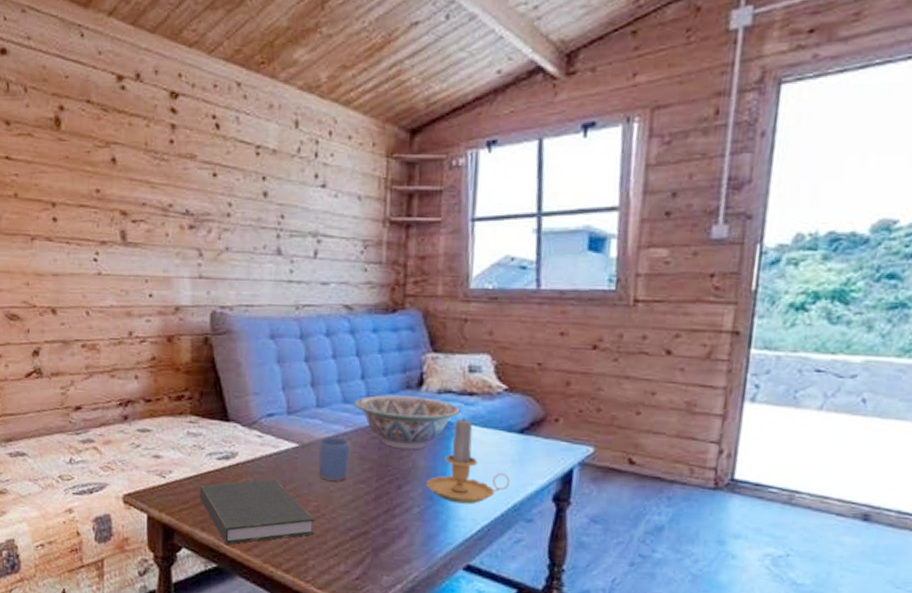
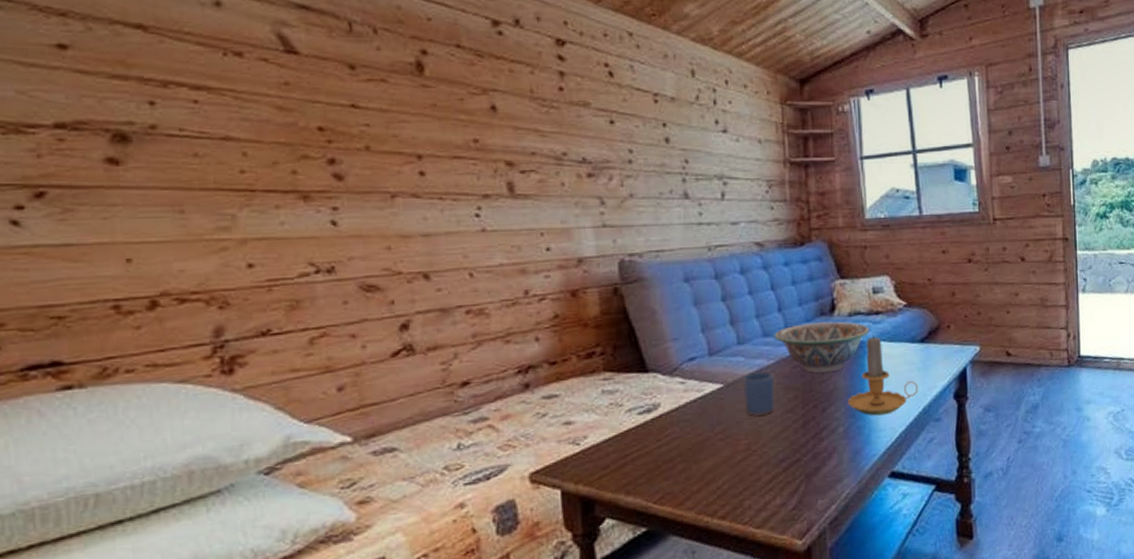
book: present [200,479,315,545] -> none [621,425,748,504]

